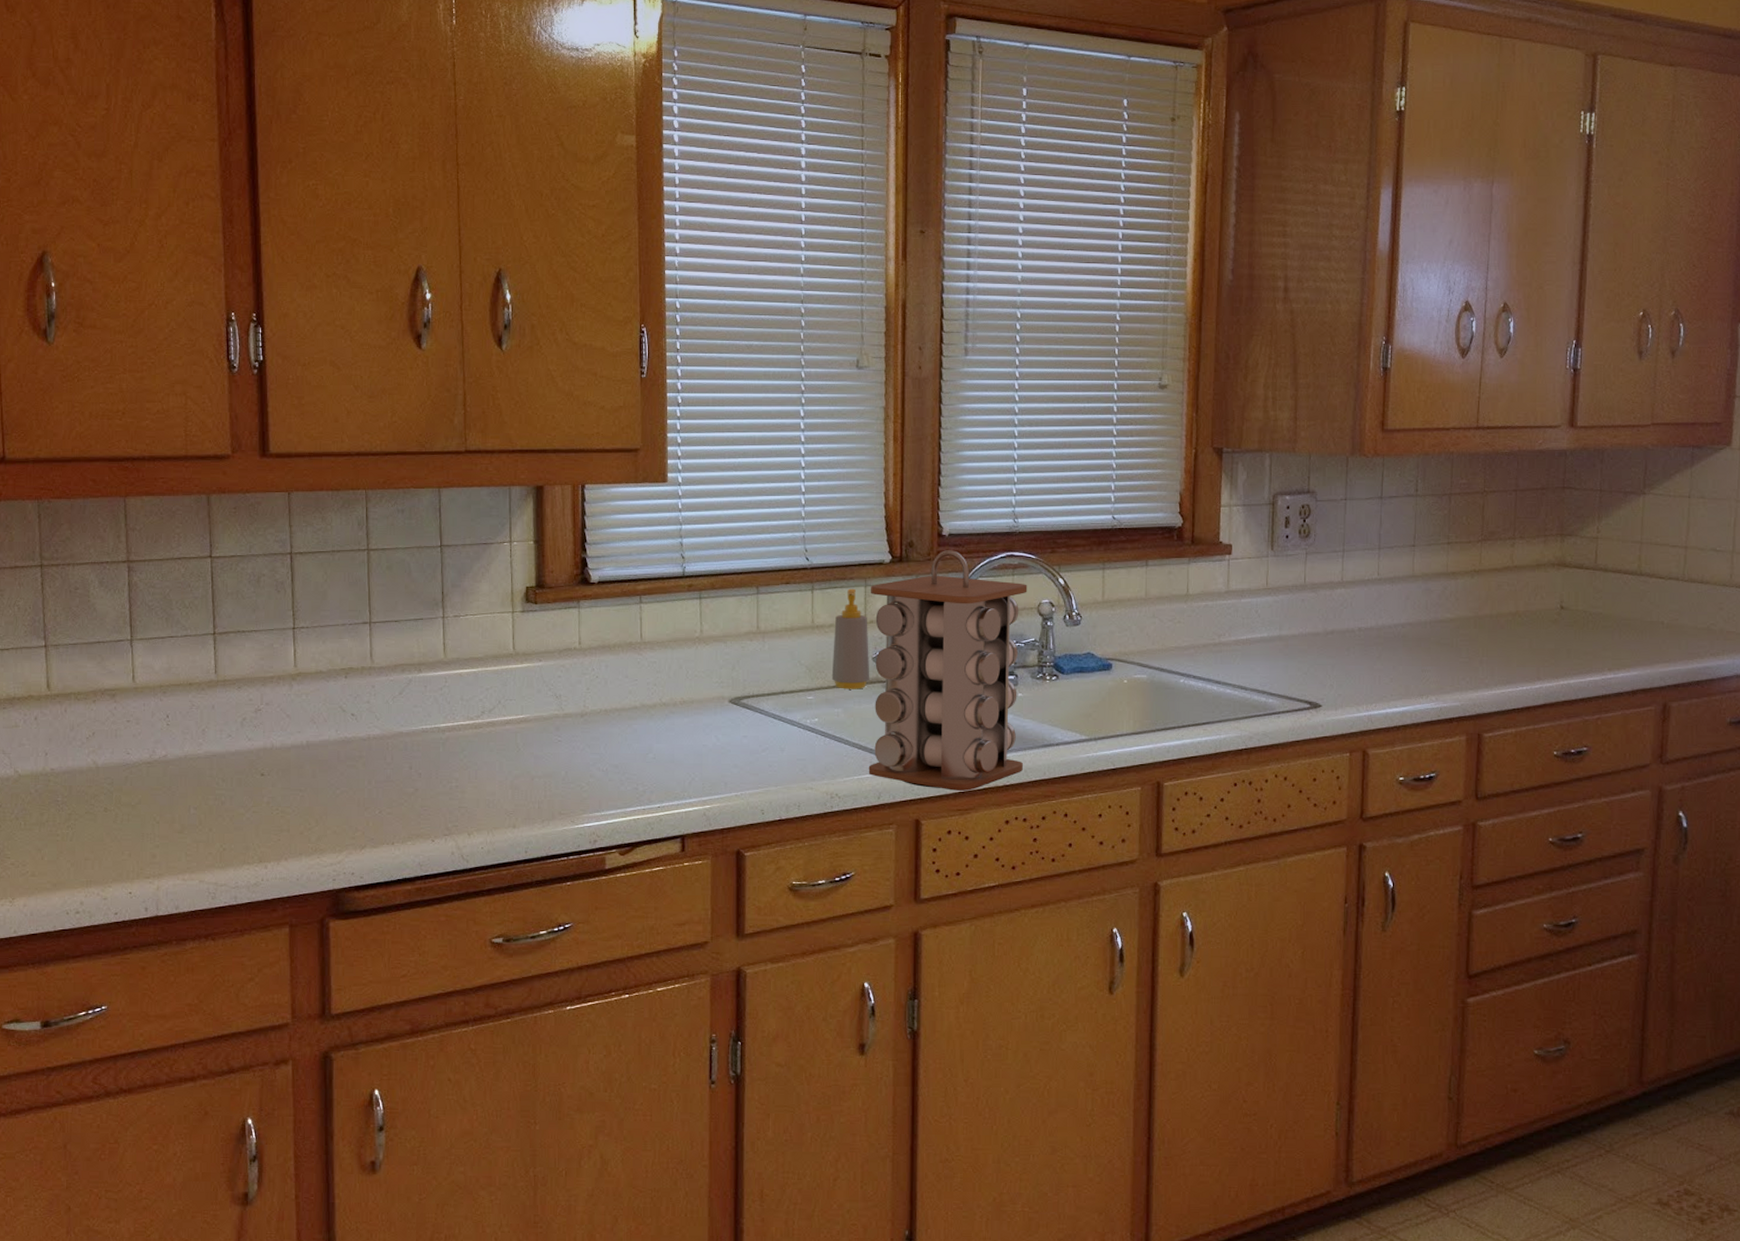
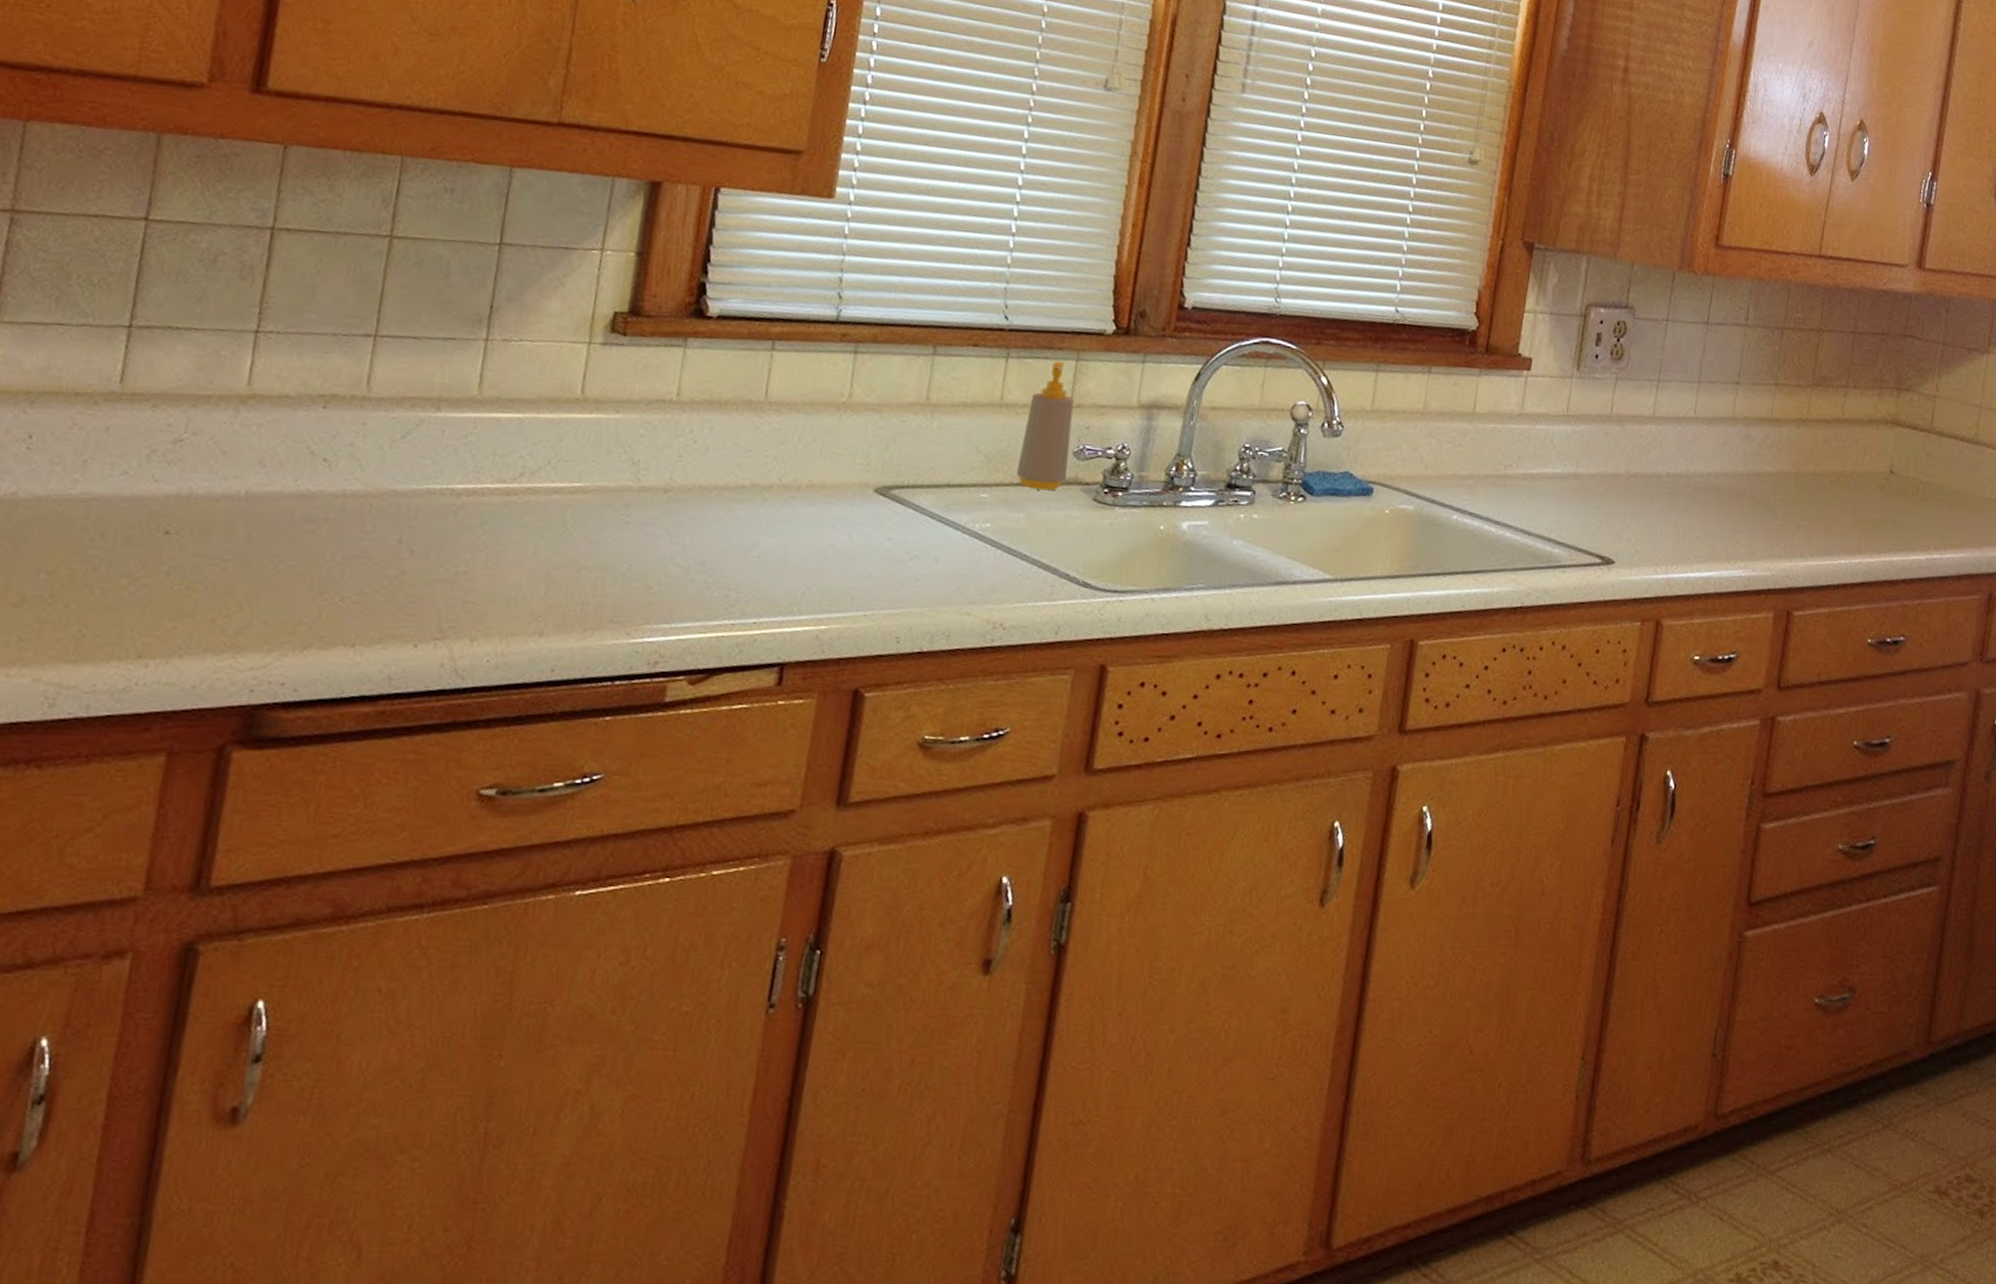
spice rack: present [868,550,1028,792] -> none [1047,326,1282,634]

